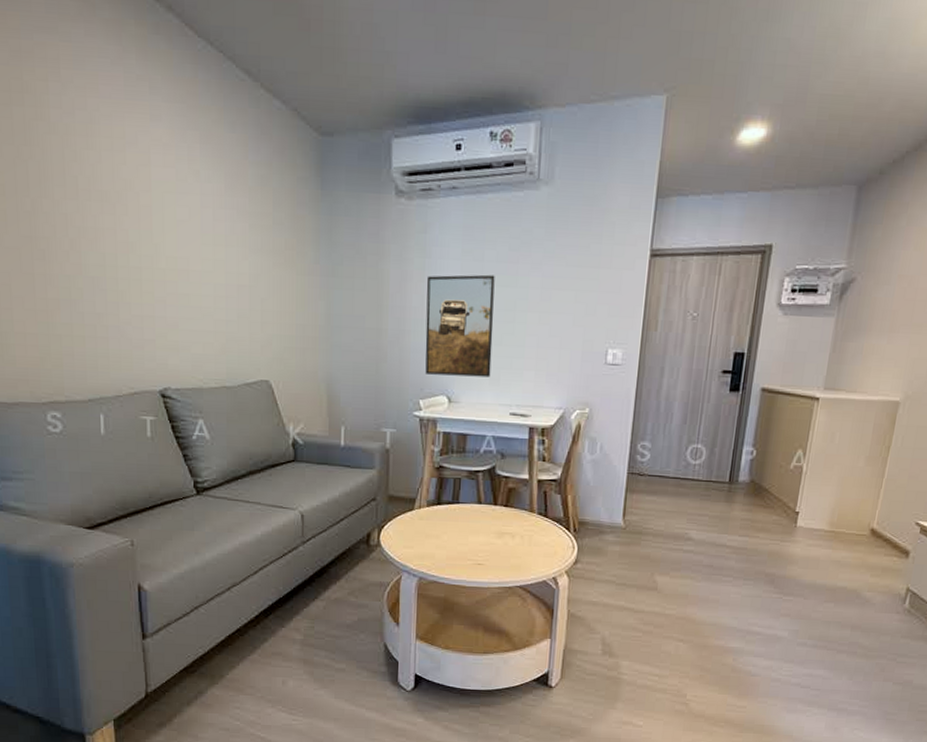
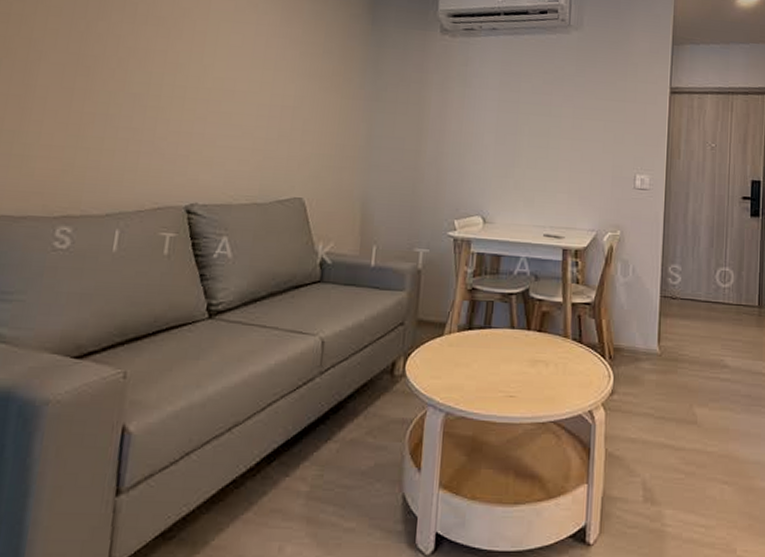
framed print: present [425,274,495,378] -> none [461,103,530,199]

